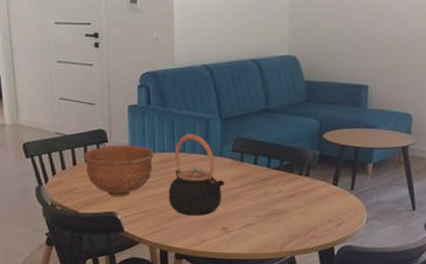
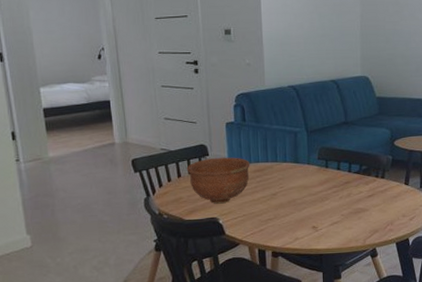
teapot: present [168,134,224,216] -> none [264,145,313,218]

